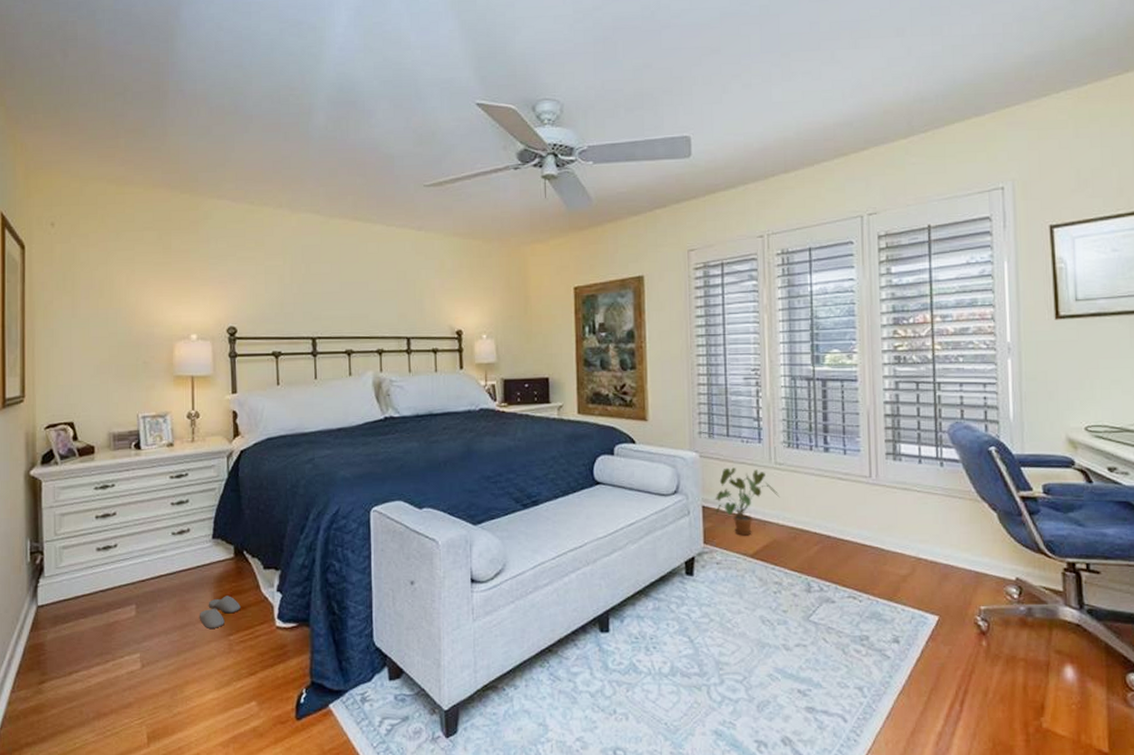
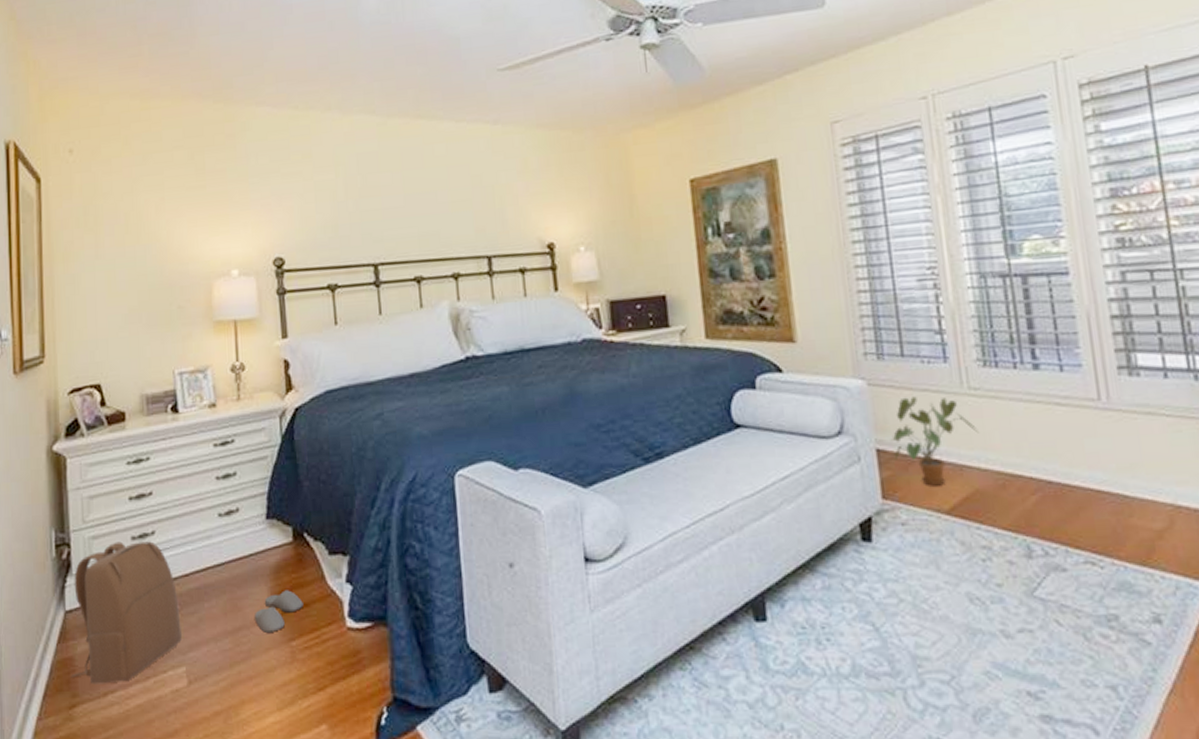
backpack: none [41,551,137,665] -> present [71,541,182,685]

